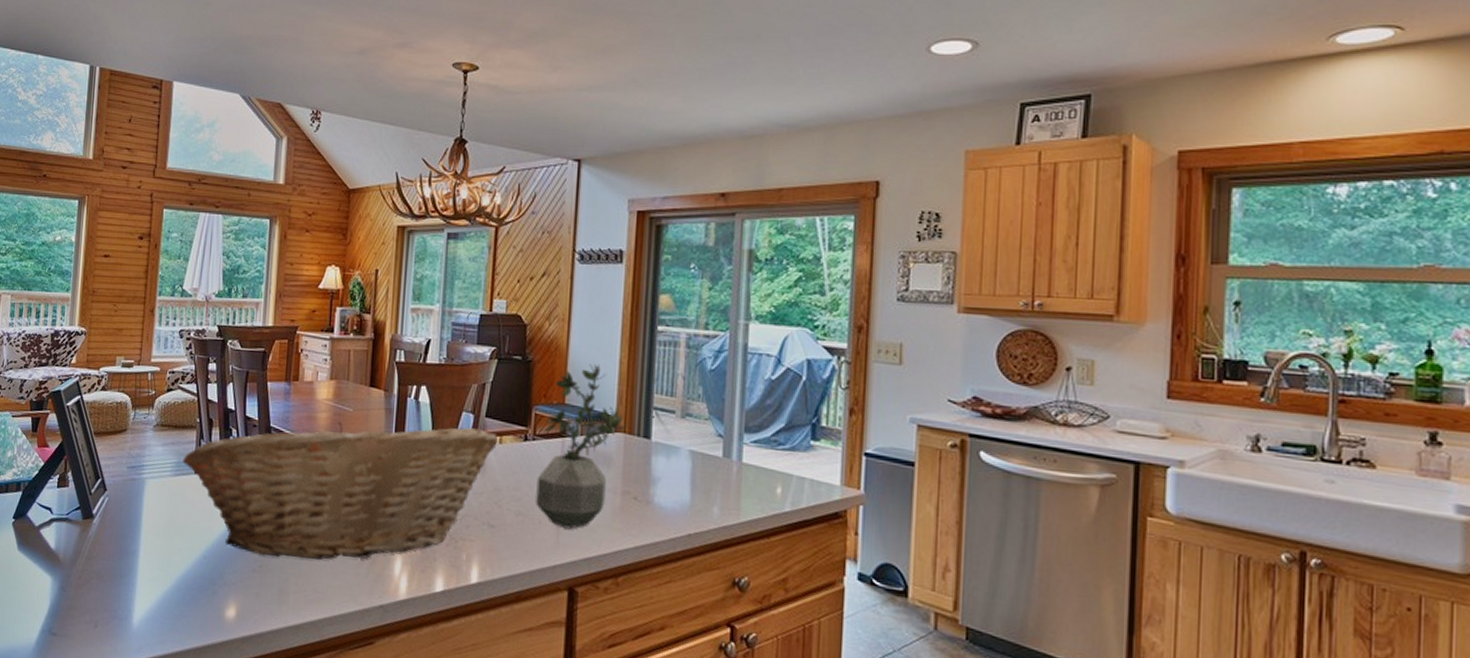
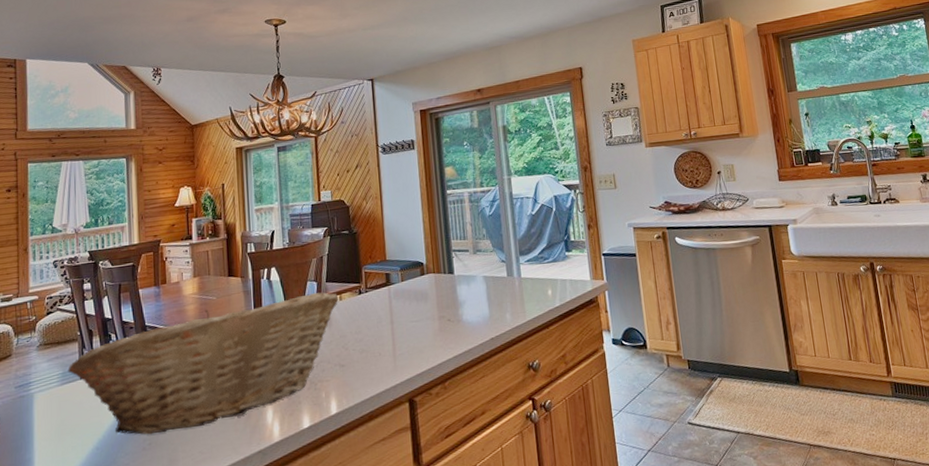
potted plant: present [536,364,626,529] -> none [372,226,435,355]

